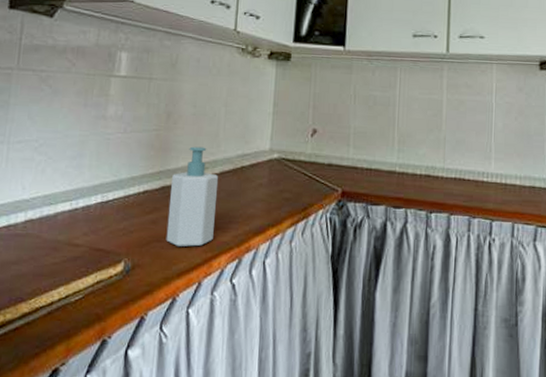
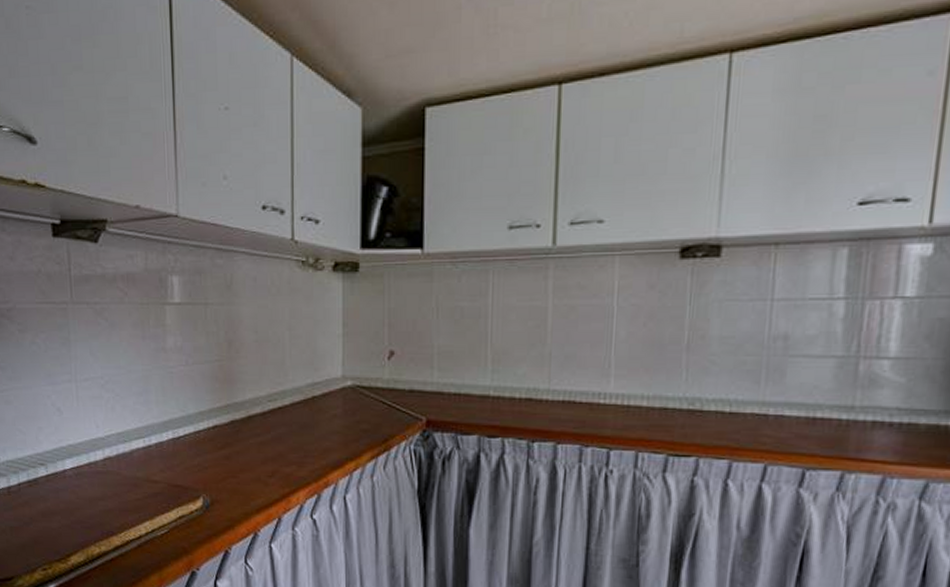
soap bottle: present [166,146,219,247] -> none [240,376,290,482]

